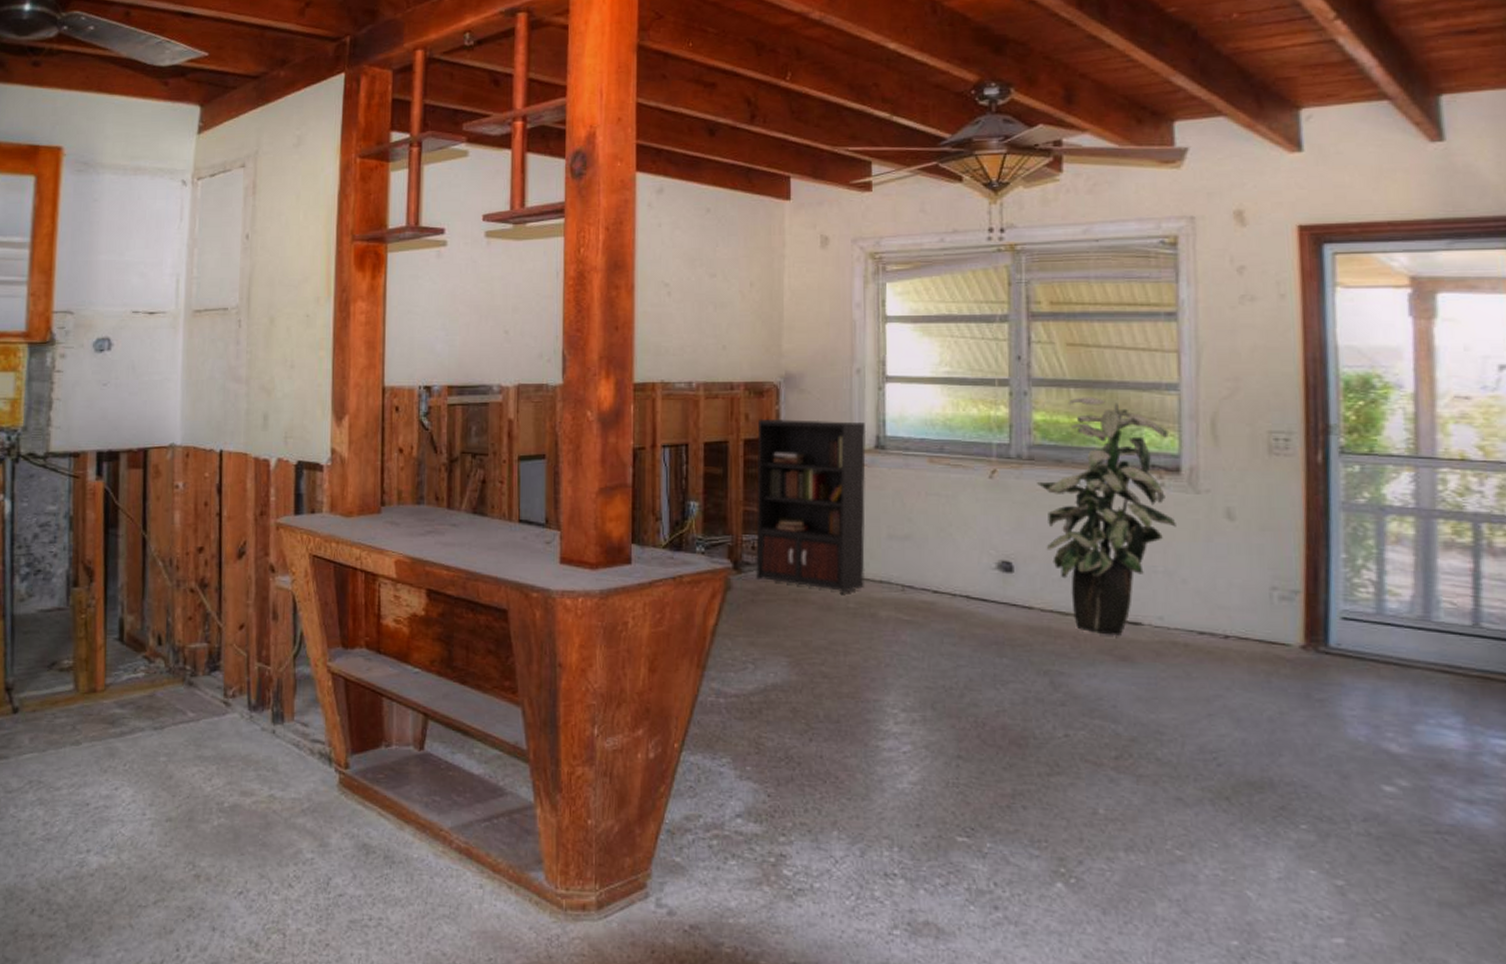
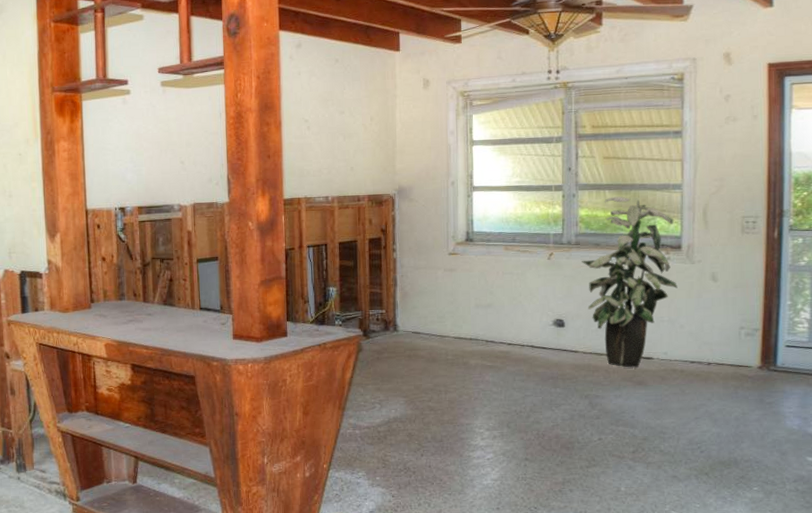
bookcase: present [756,418,906,593] -> none [378,221,489,349]

